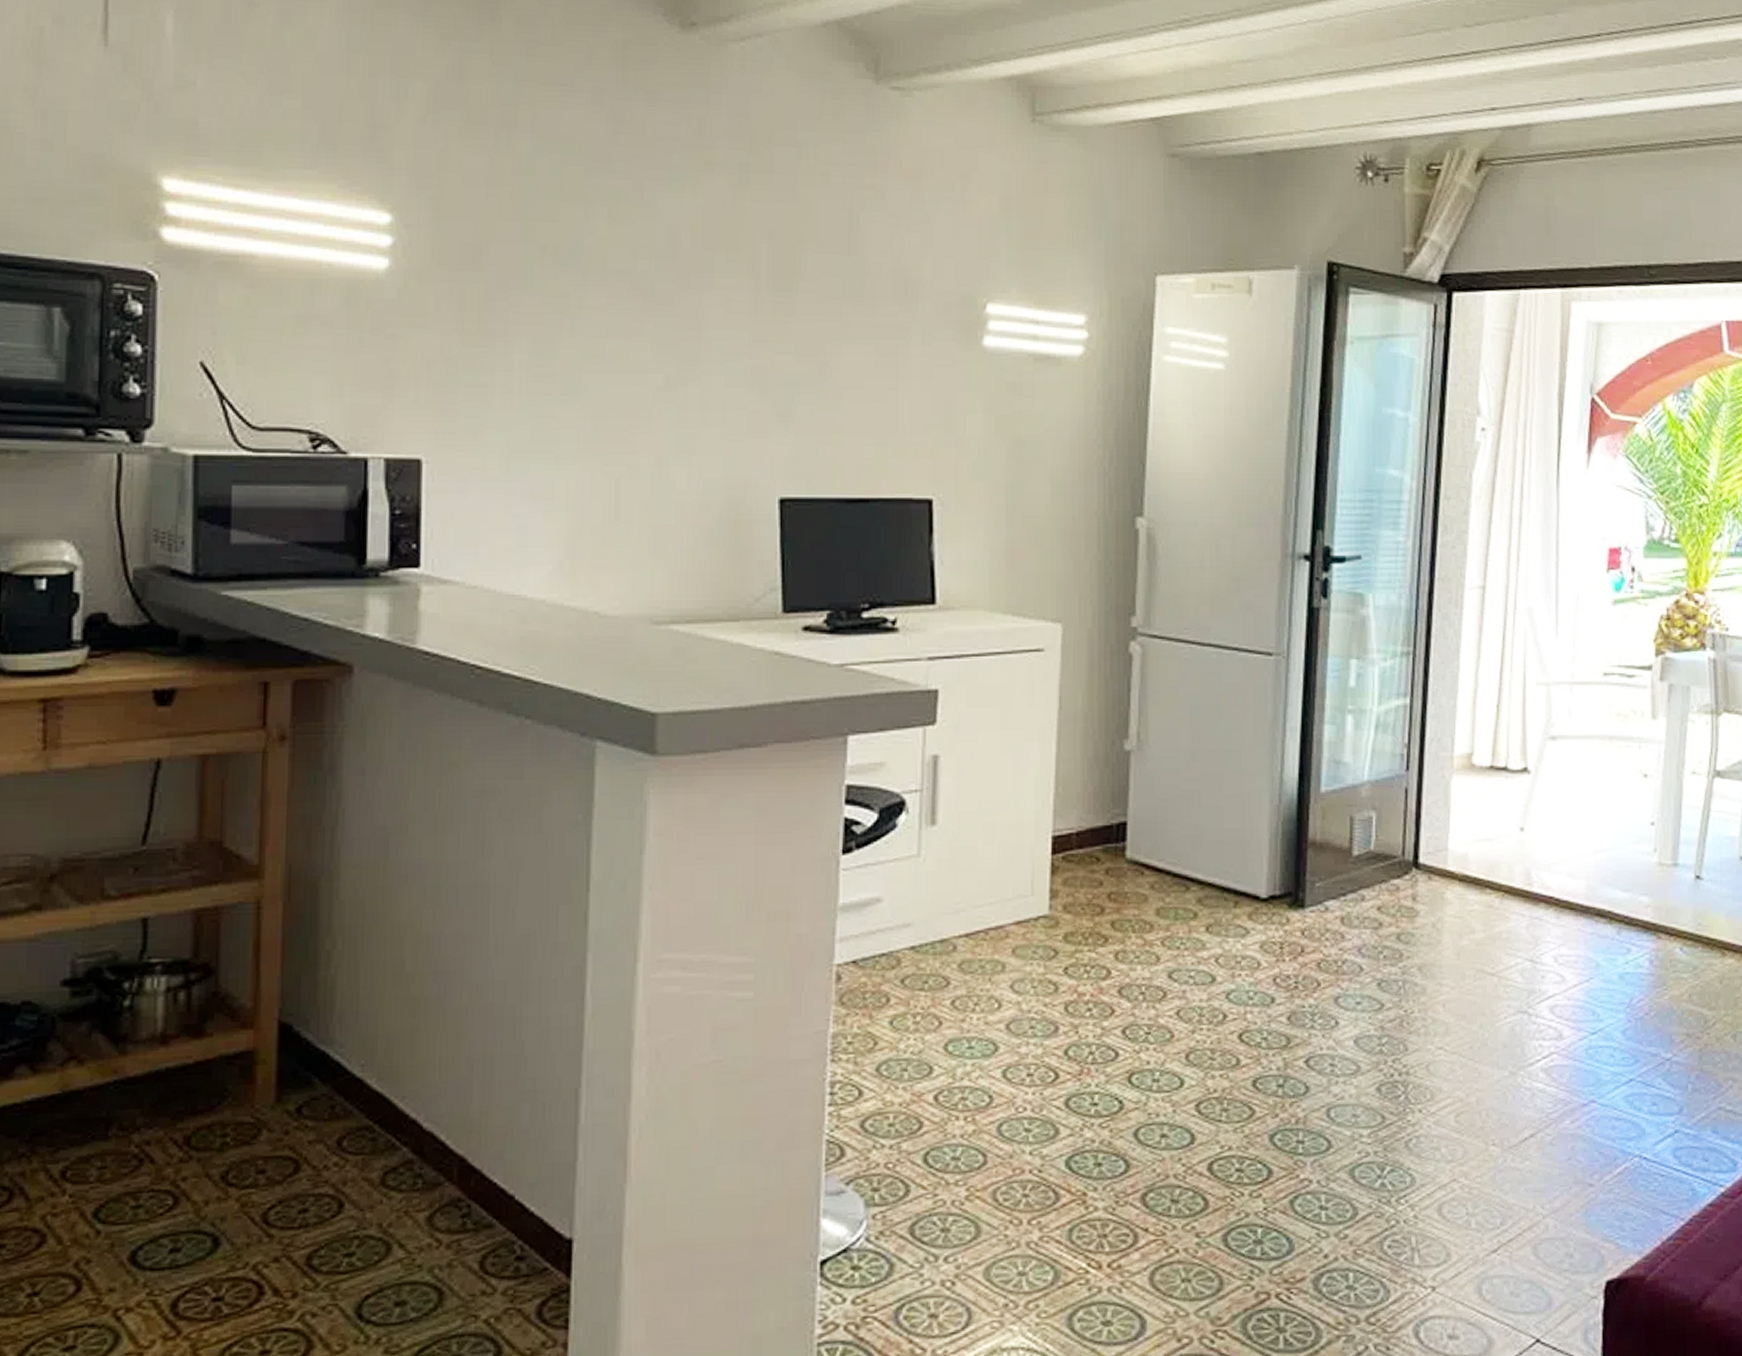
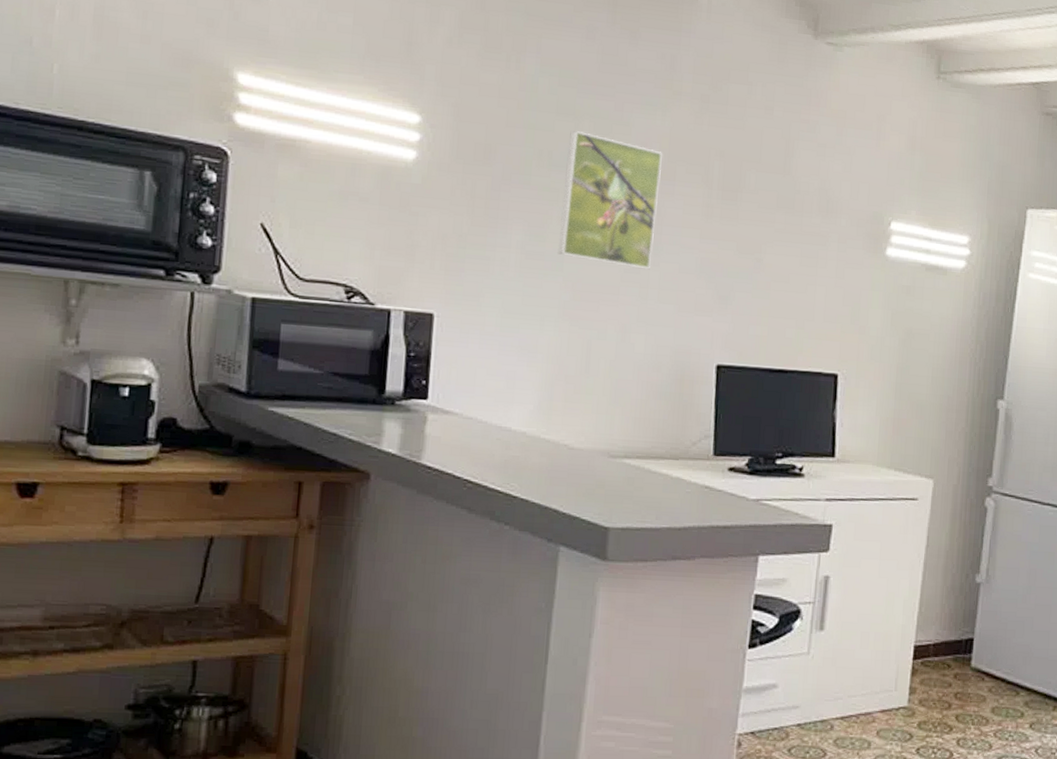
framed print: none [571,219,696,385] -> present [557,130,663,270]

